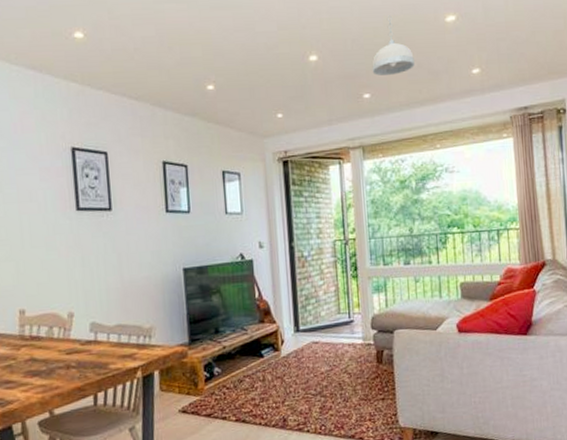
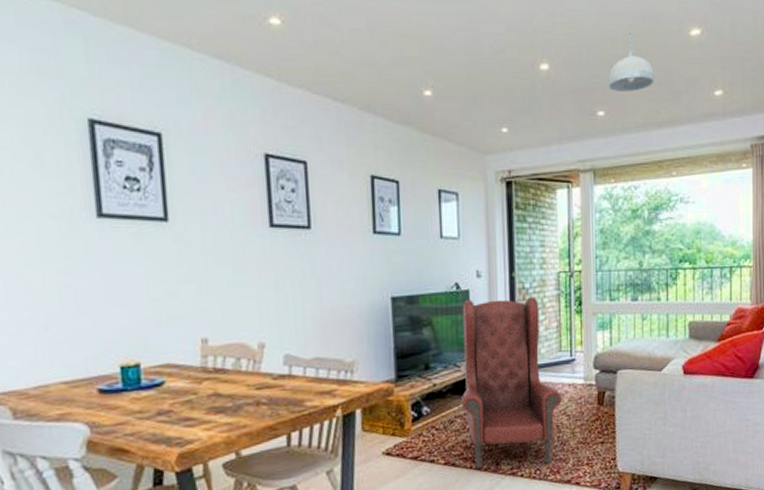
armchair: none [247,263,343,426] -> present [460,296,562,469]

